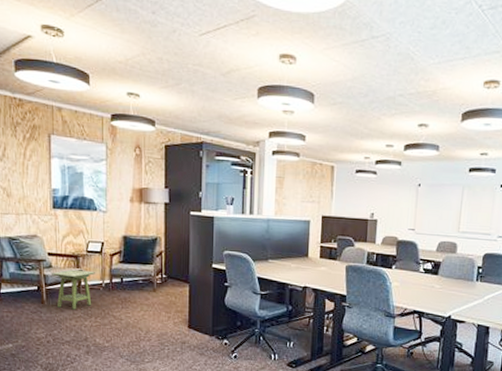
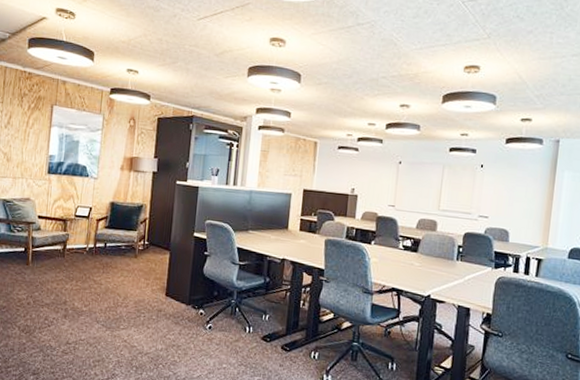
side table: present [52,269,95,310] -> none [39,232,81,273]

